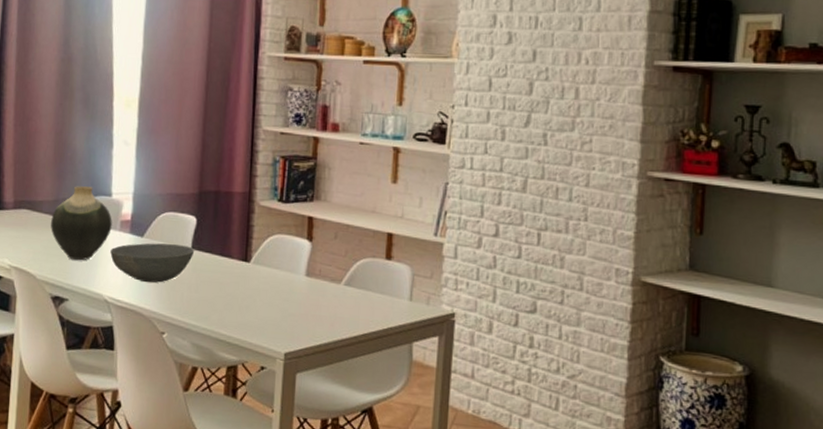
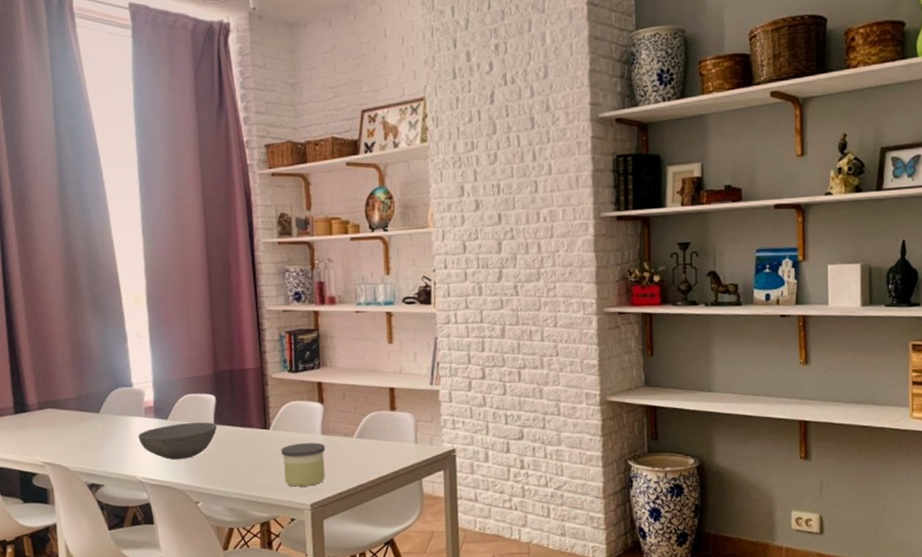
vase: present [51,186,112,261] -> none [77,380,137,449]
candle: none [259,282,309,333] -> present [281,443,326,487]

